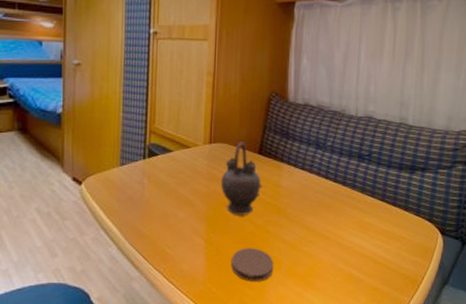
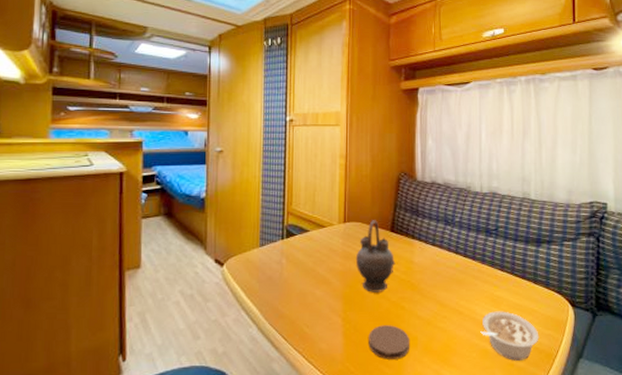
legume: none [346,237,406,286] -> present [480,311,539,361]

